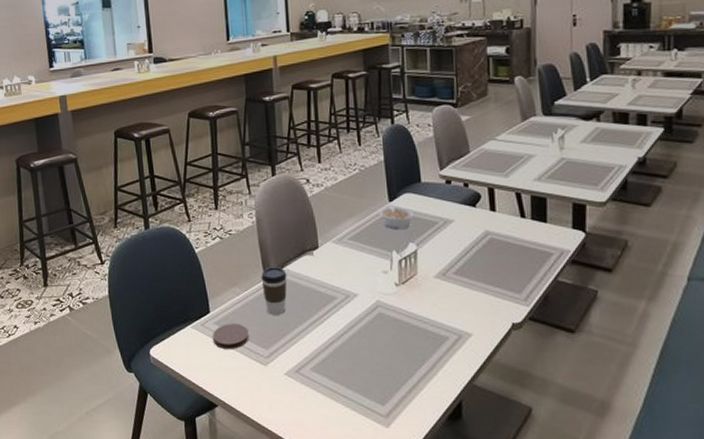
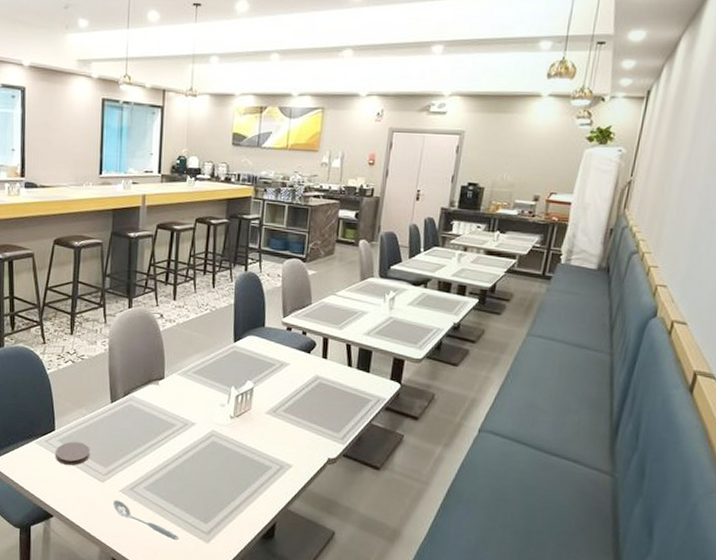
coffee cup: present [261,267,287,315] -> none [107,392,132,437]
spoon: none [279,384,355,427] -> present [113,500,179,541]
legume: present [378,201,414,230] -> none [223,342,255,369]

